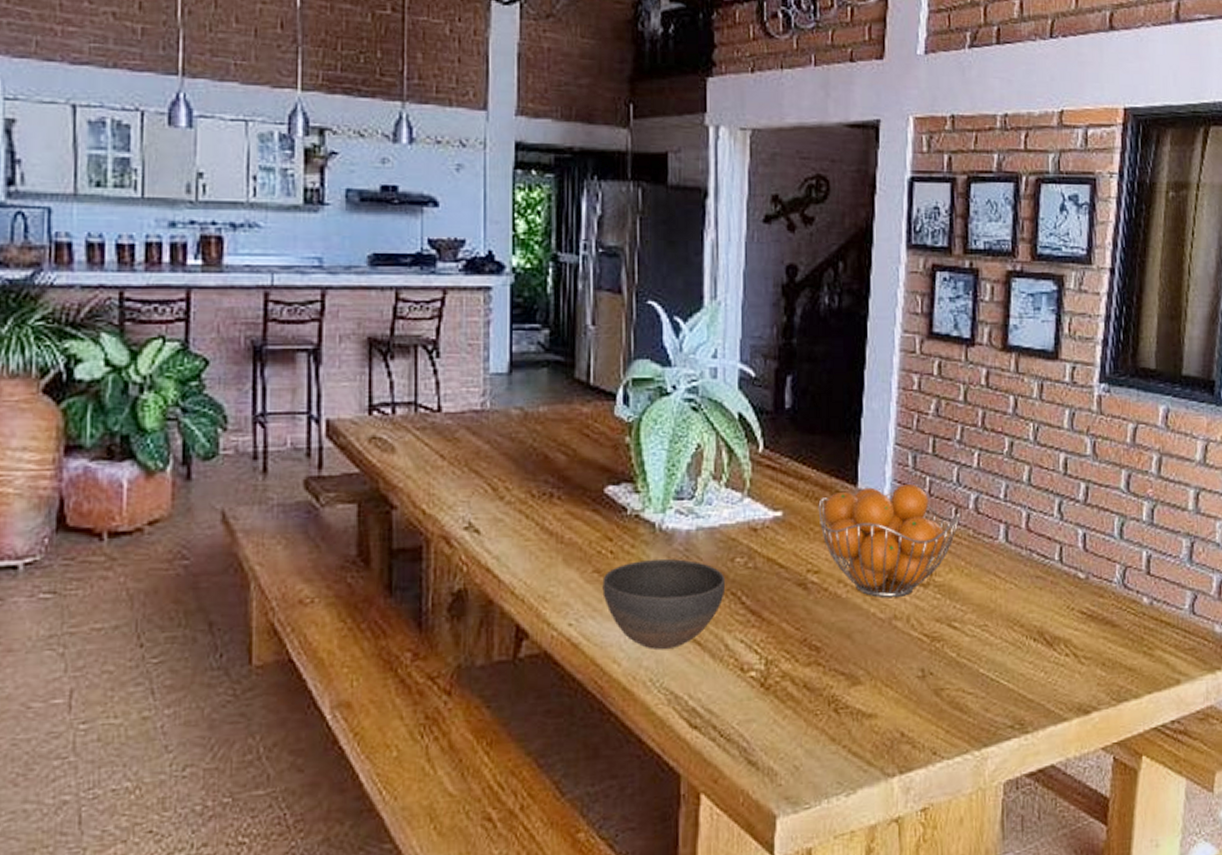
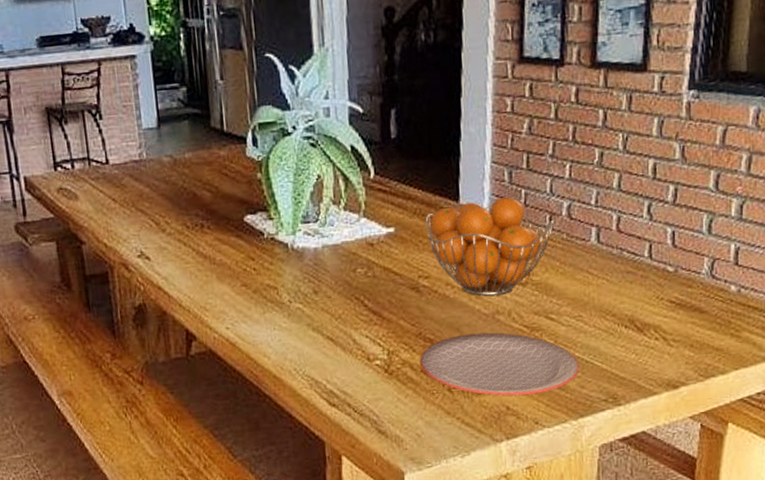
bowl: present [602,559,726,649] -> none [249,272,350,345]
plate: none [803,641,983,720] -> present [419,332,579,396]

